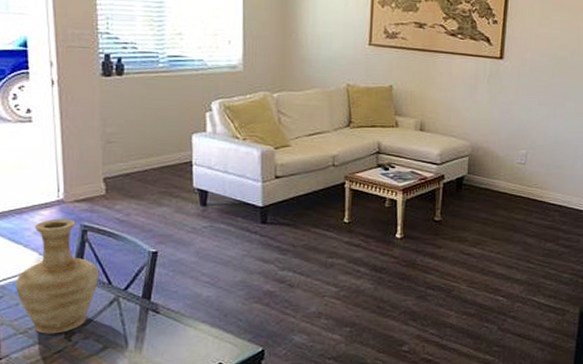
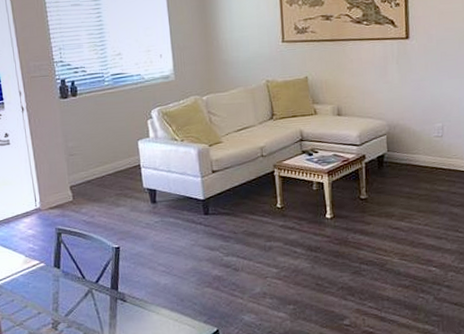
vase: present [16,218,100,334] -> none [10,224,75,325]

